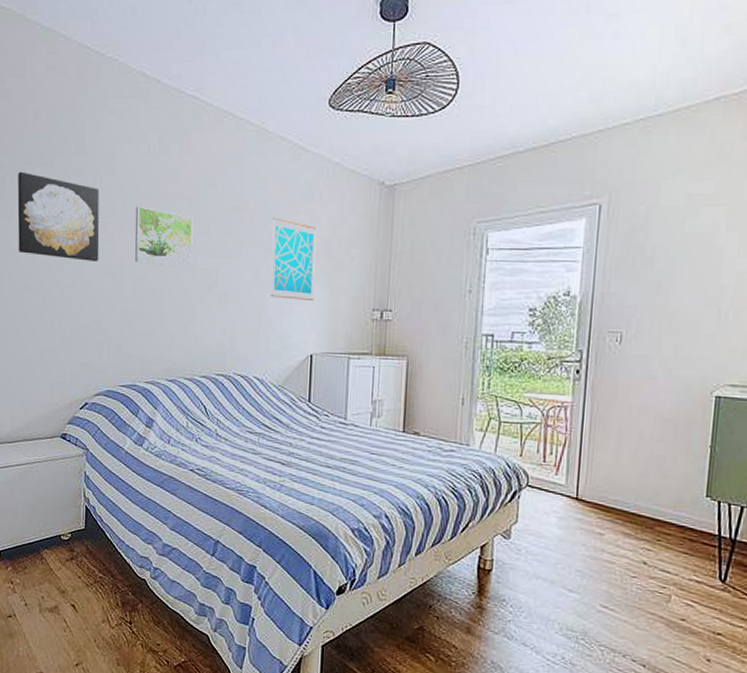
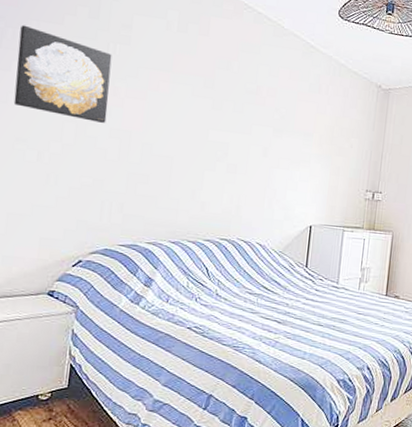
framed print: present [135,205,193,269] -> none [145,75,208,140]
wall art: present [270,217,317,300] -> none [276,103,322,178]

